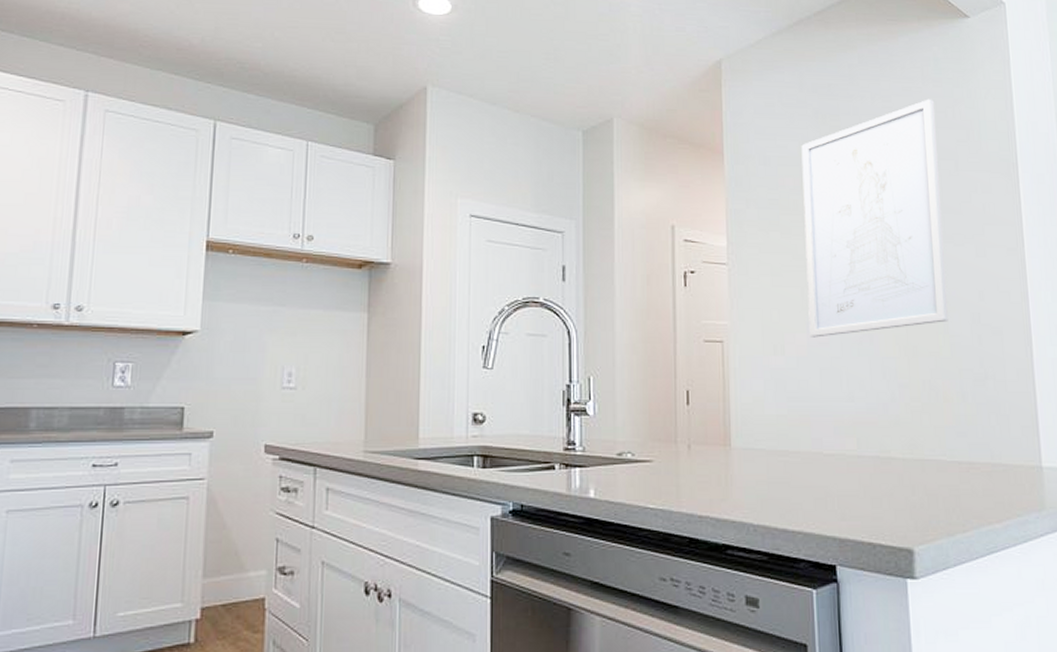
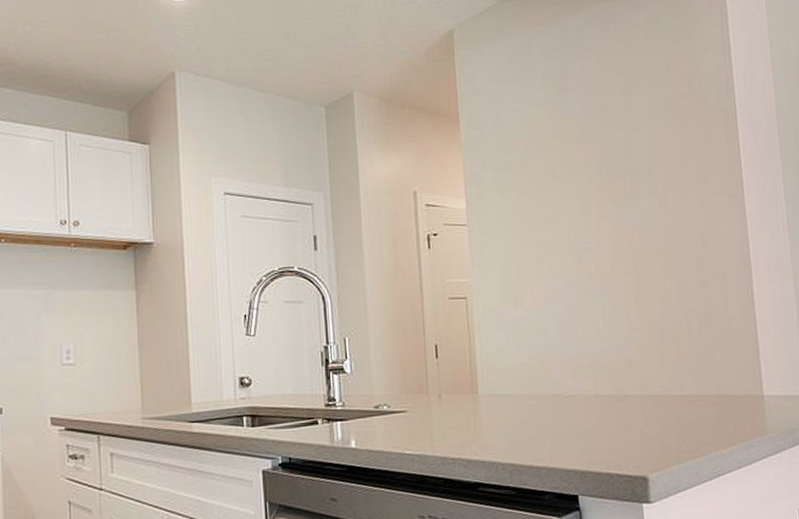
wall art: present [801,99,948,338] -> none [532,56,675,289]

